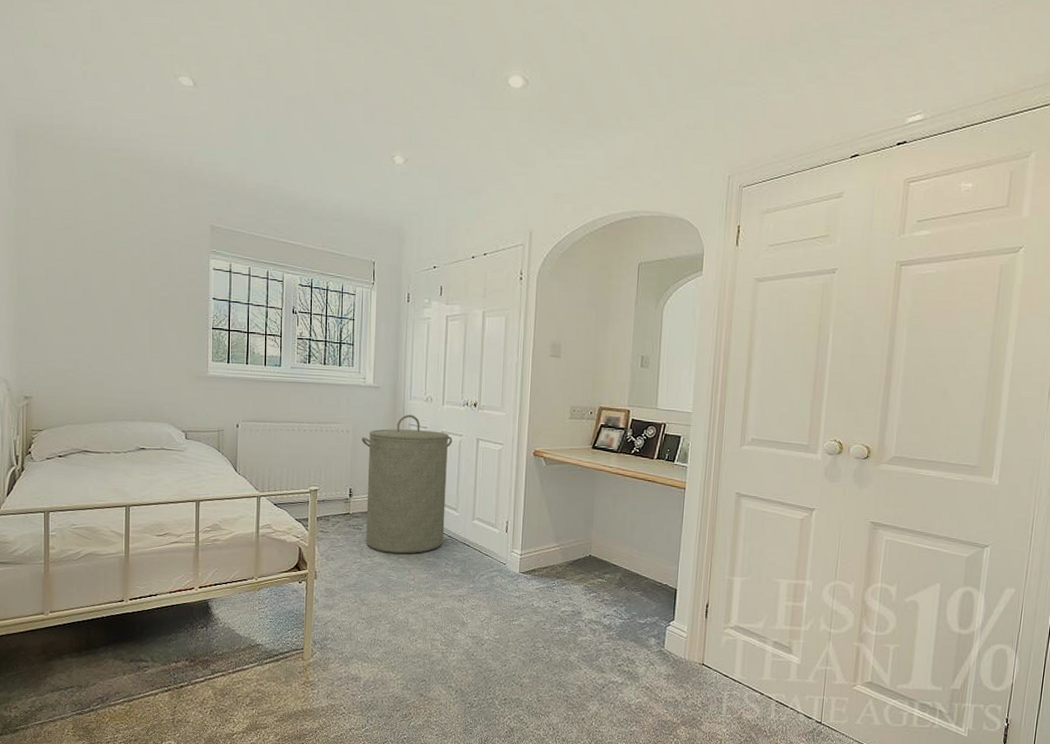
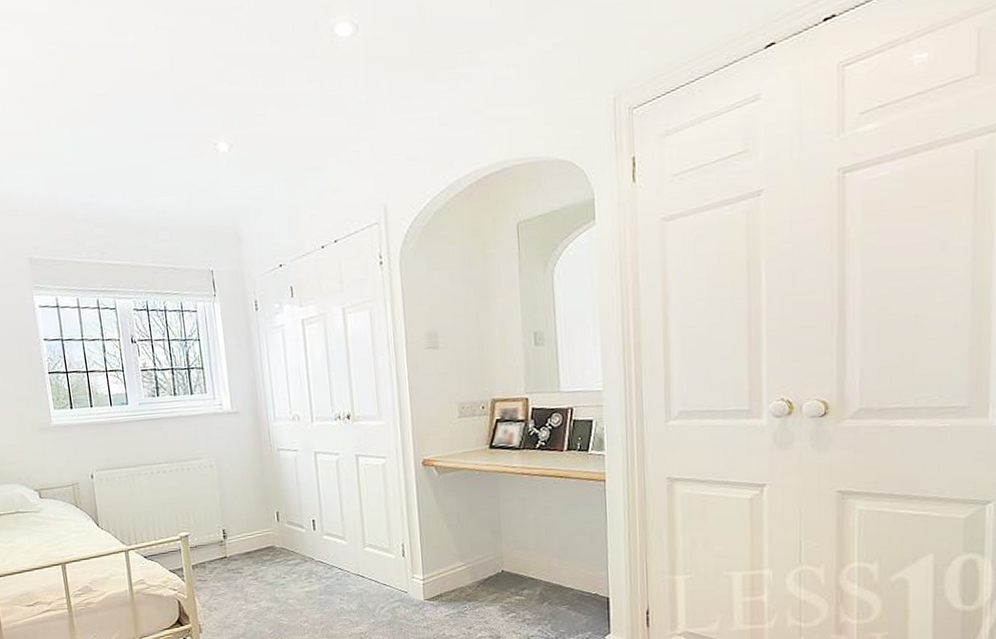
laundry hamper: present [361,414,453,554] -> none [227,438,335,595]

